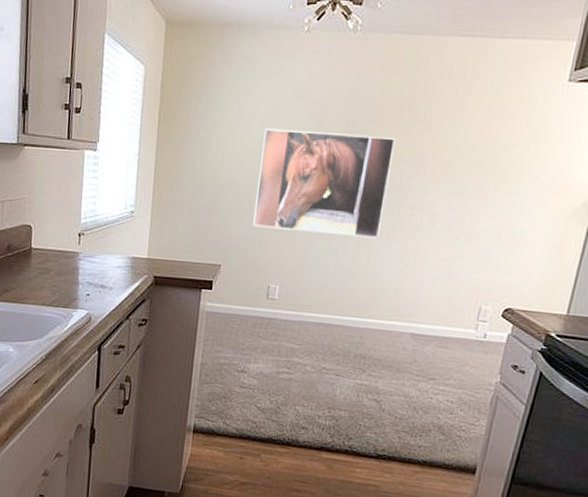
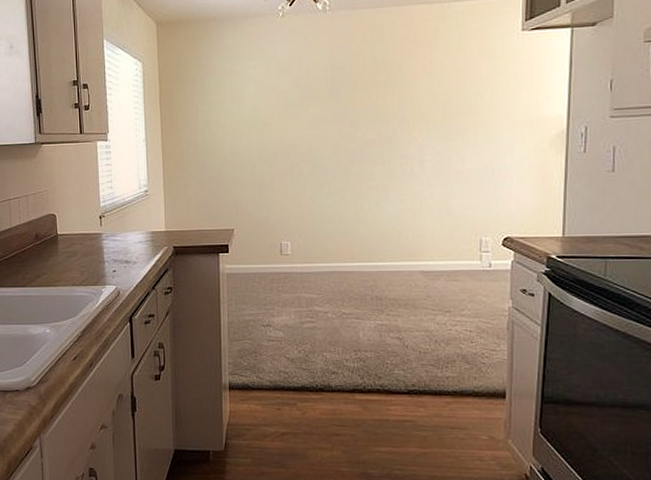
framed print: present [252,128,396,239] -> none [257,98,377,191]

